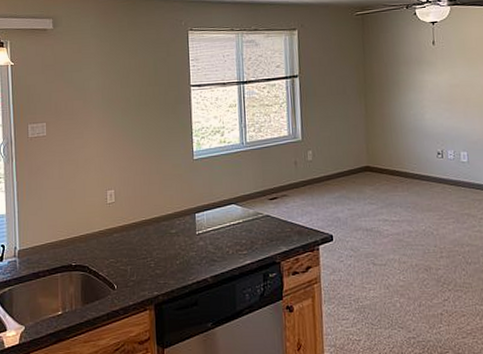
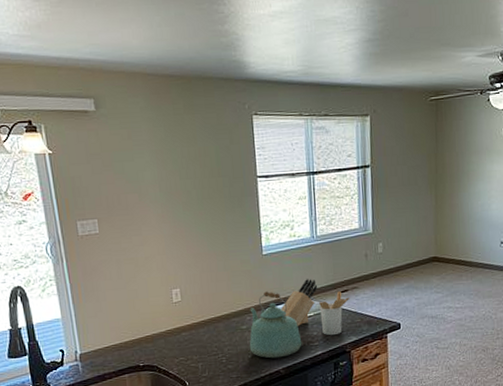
kettle: none [177,196,231,266] -> present [249,291,302,359]
knife block: none [209,185,247,233] -> present [280,279,318,326]
utensil holder: none [248,199,279,245] -> present [319,291,349,336]

